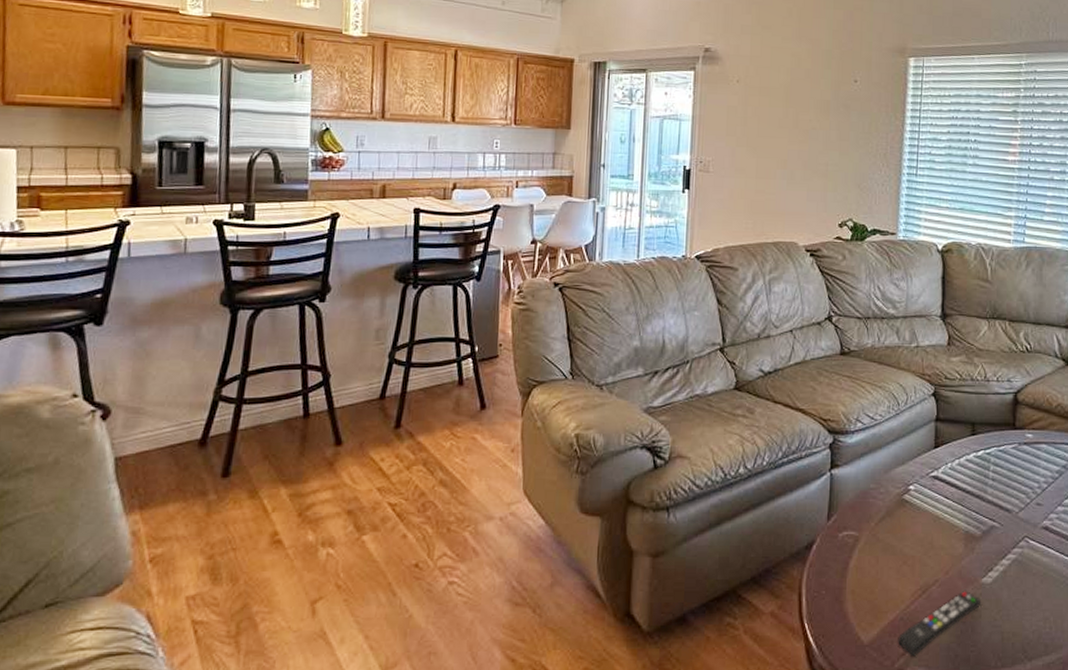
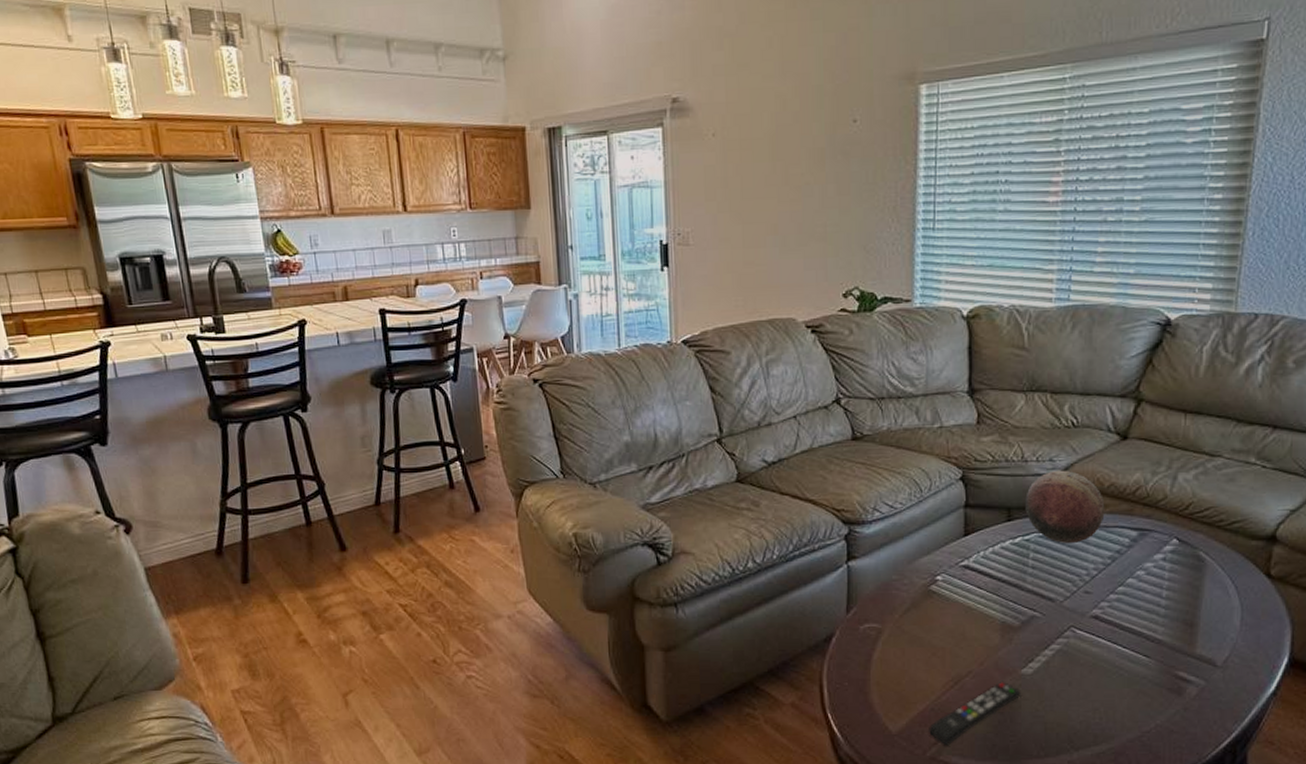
decorative orb: none [987,390,1053,457] -> present [1025,470,1105,543]

